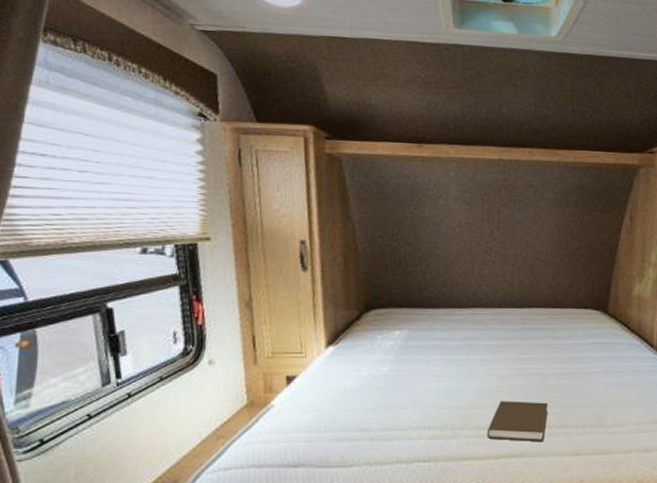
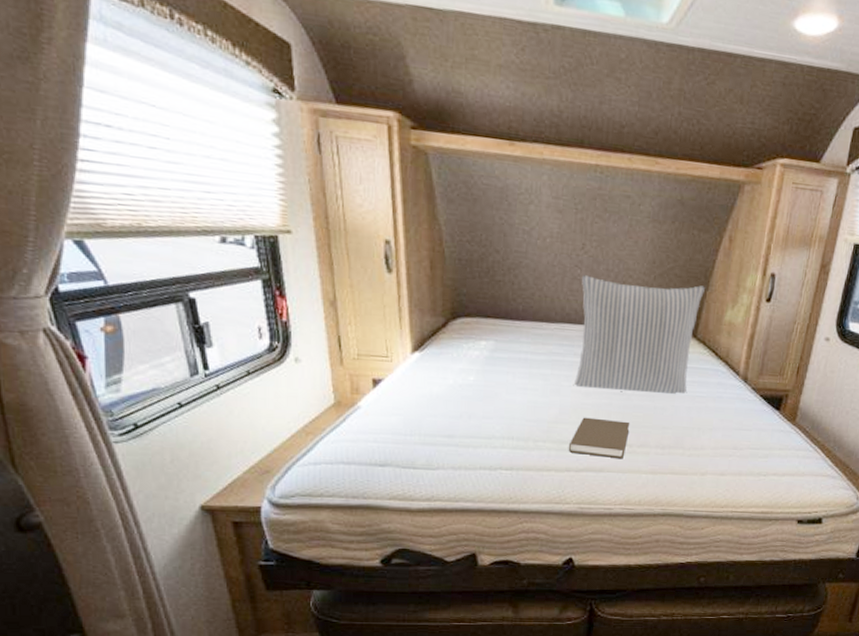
pillow: none [488,260,611,373] -> present [573,275,705,395]

